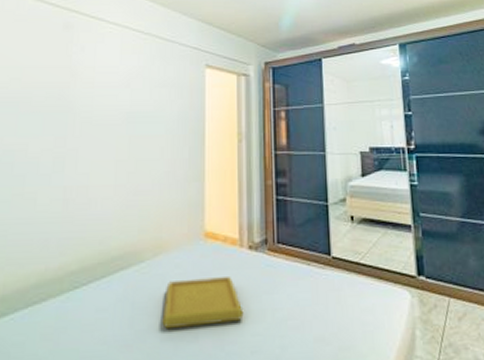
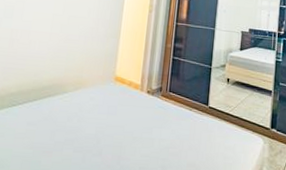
serving tray: present [162,277,244,330] -> none [76,109,138,145]

